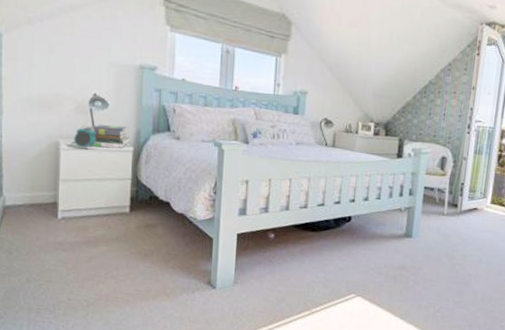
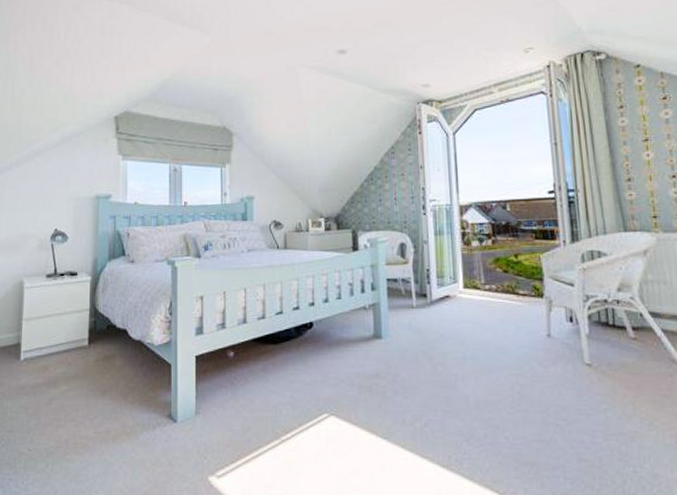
alarm clock: present [74,125,96,150] -> none [37,261,57,285]
books: present [83,124,130,148] -> none [45,257,88,281]

